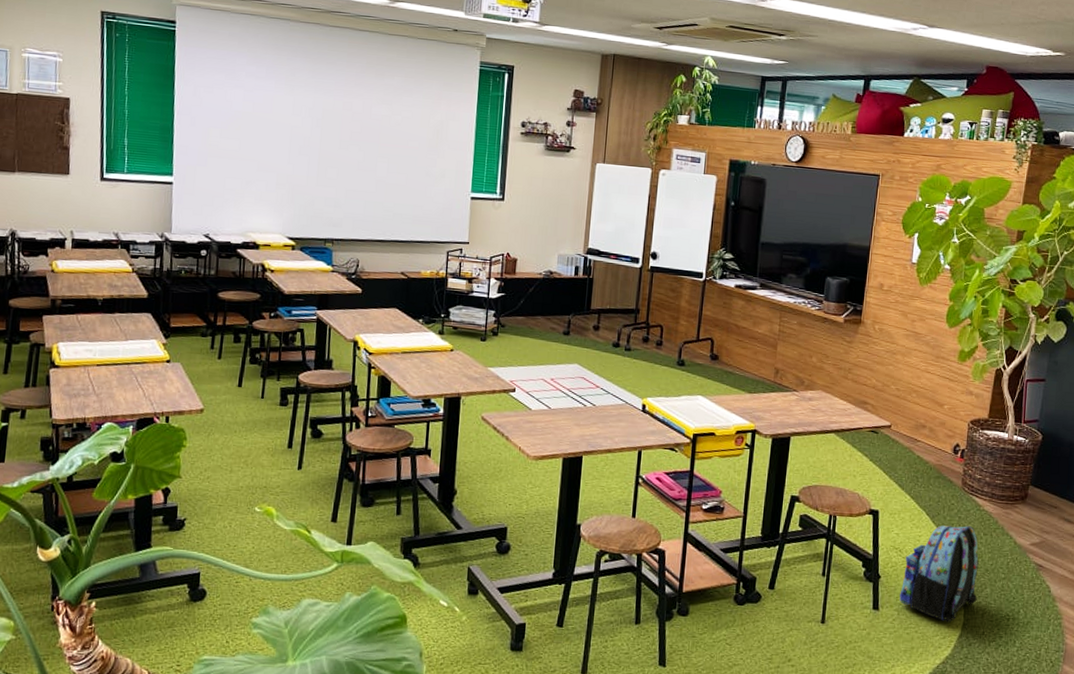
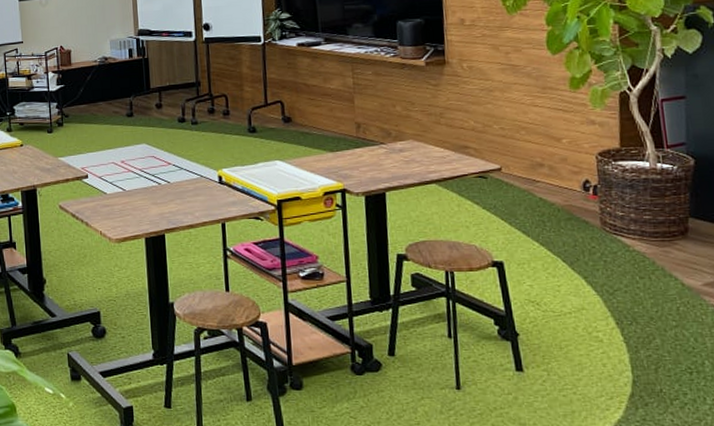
backpack: present [899,525,979,623] -> none [546,270,646,381]

